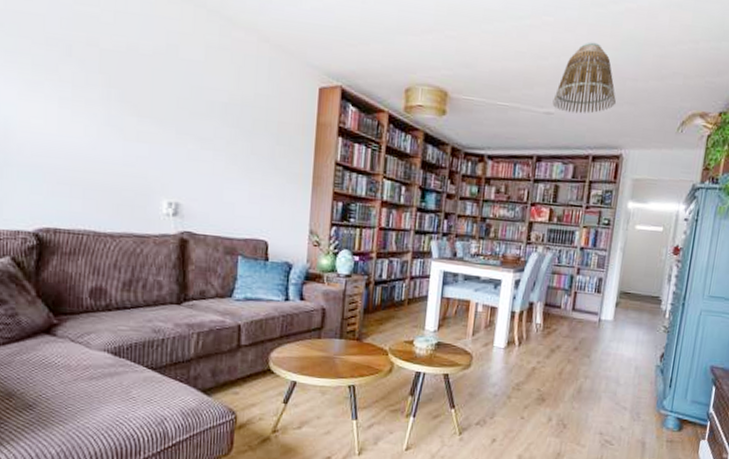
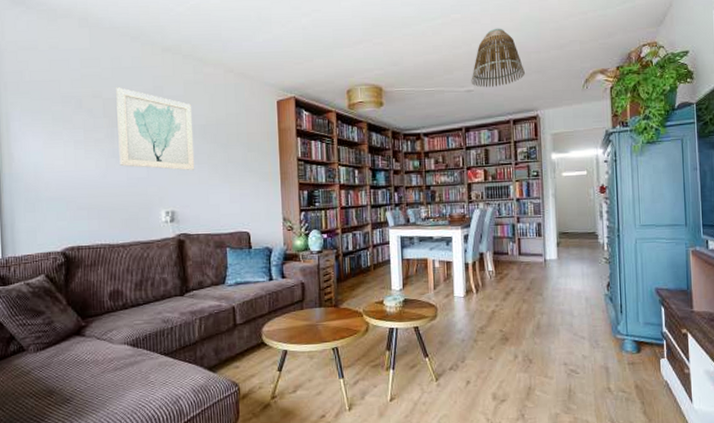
wall art: none [115,37,212,158] -> present [116,87,195,171]

